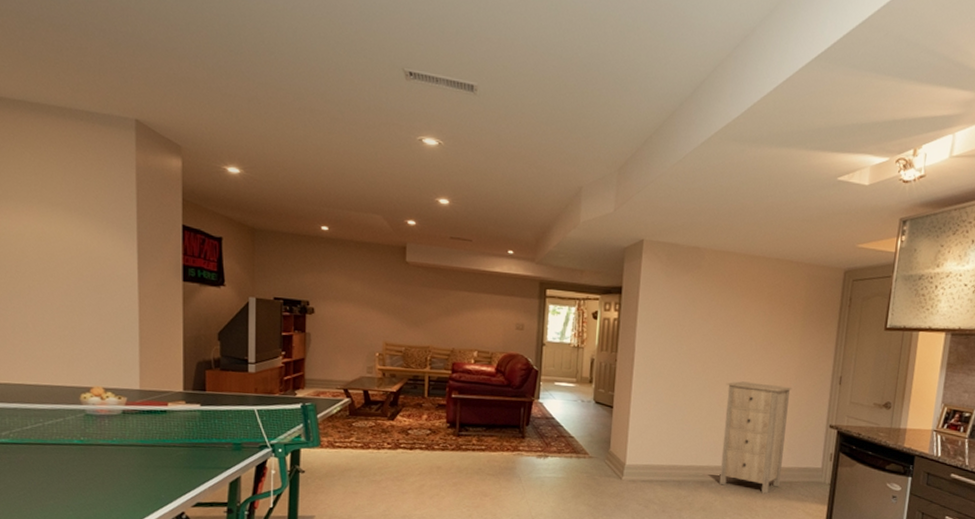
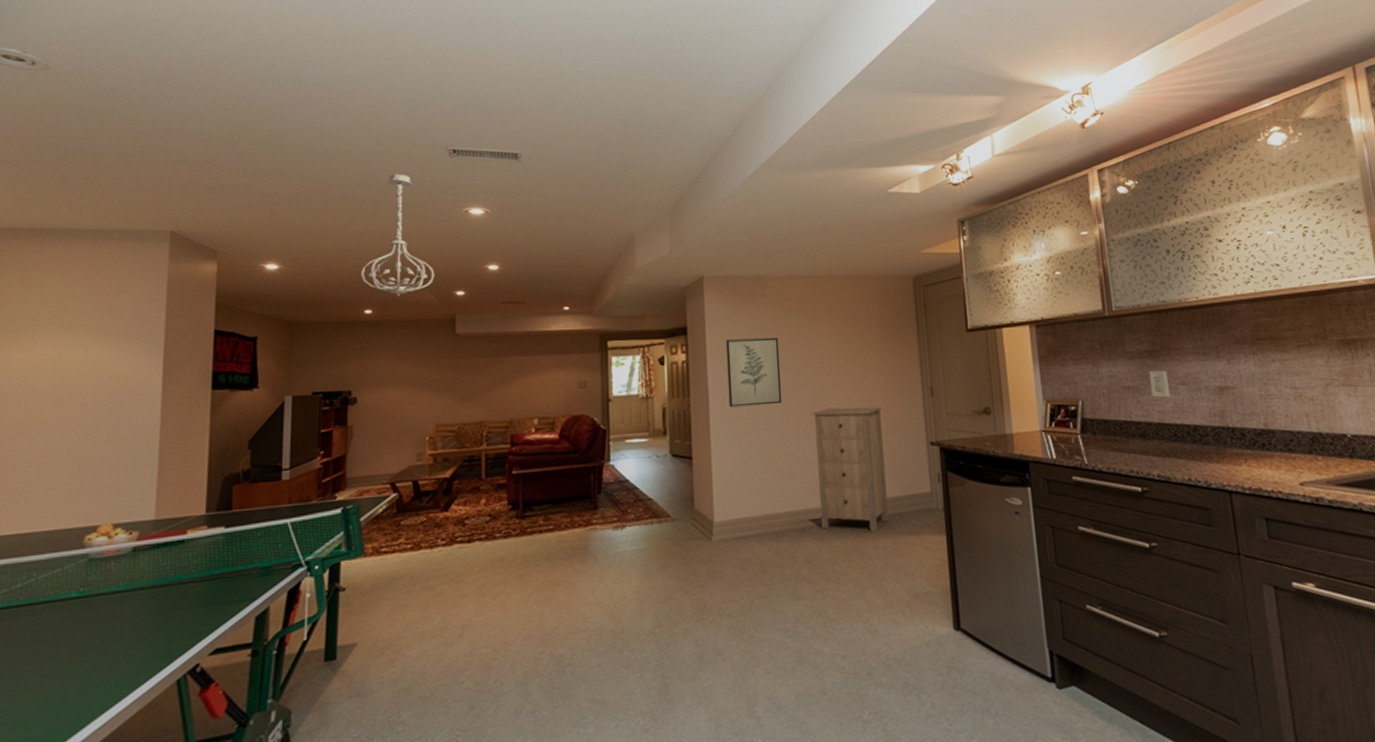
ceiling light fixture: none [318,90,388,217] -> present [361,174,435,296]
wall art: none [652,304,707,370] -> present [726,337,783,408]

